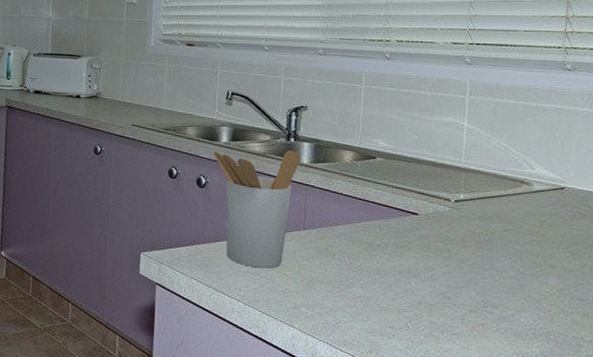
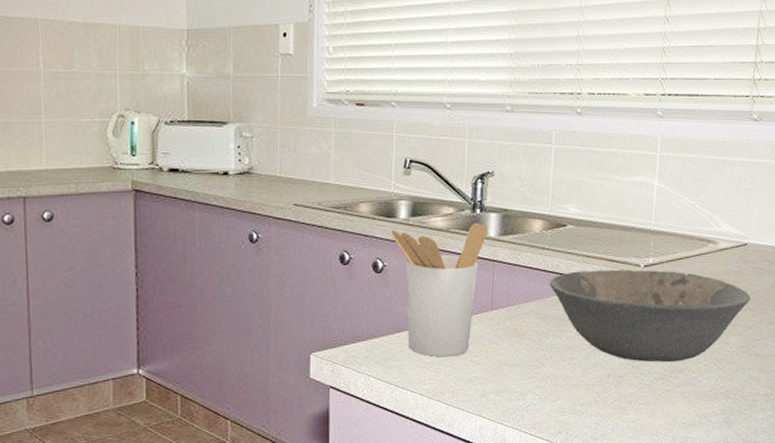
bowl: none [359,200,571,297] -> present [549,269,751,363]

